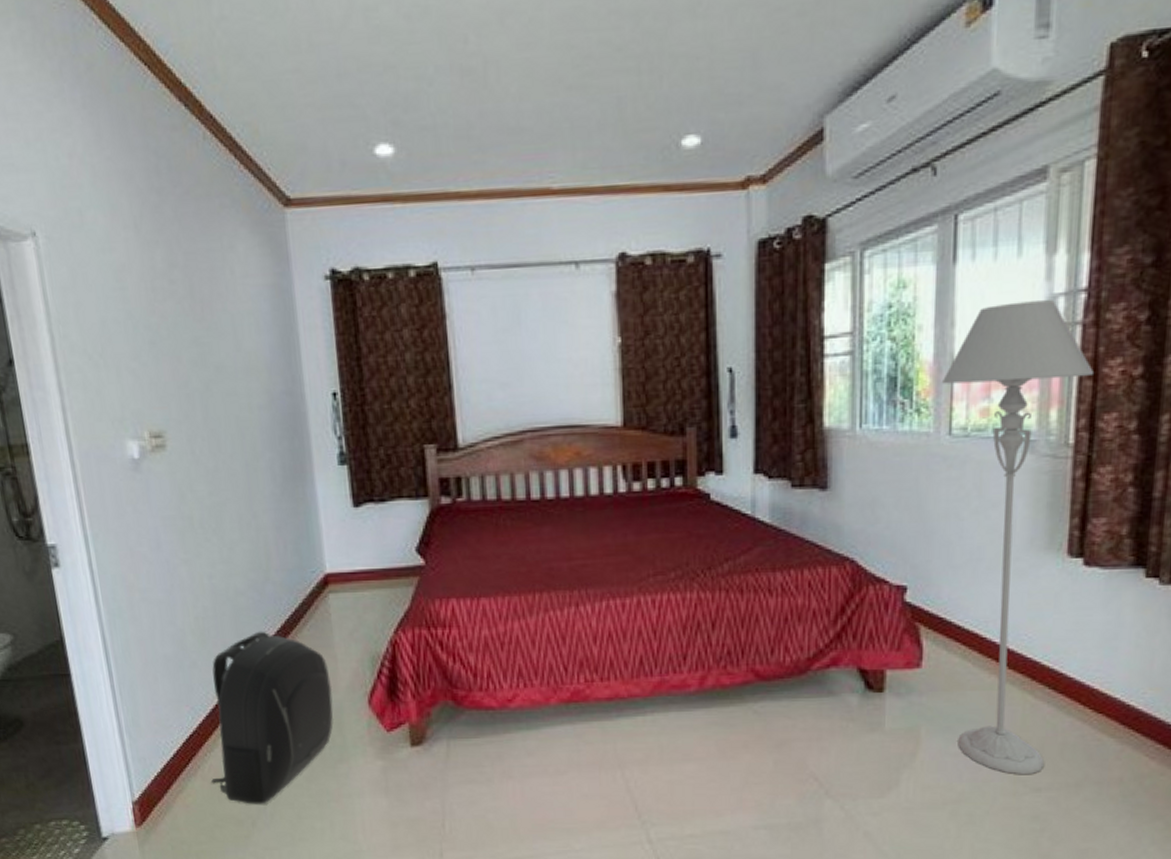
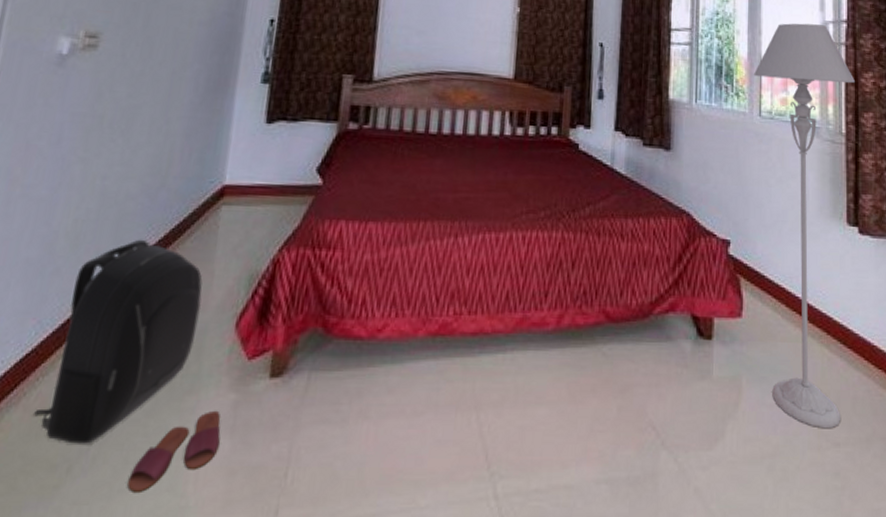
slippers: none [305,775,378,840] -> present [127,410,220,492]

